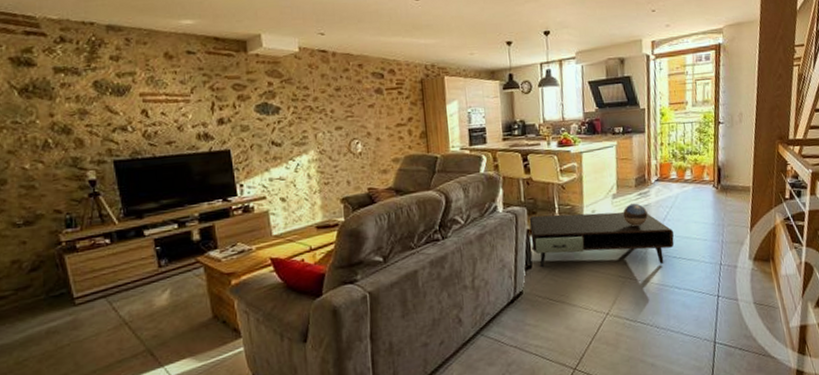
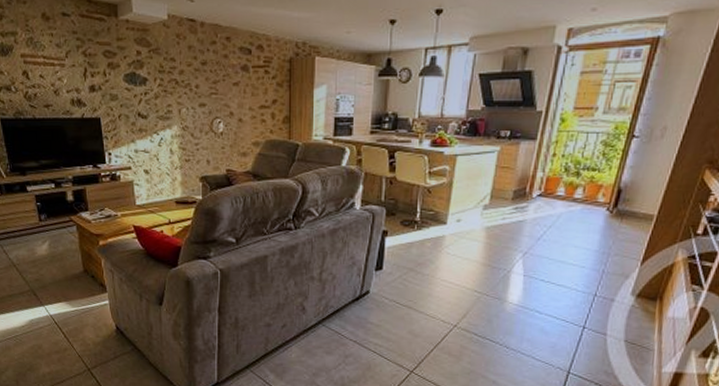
coffee table: present [529,212,675,267] -> none [385,217,548,285]
decorative sphere: present [623,203,648,228] -> none [491,217,521,243]

